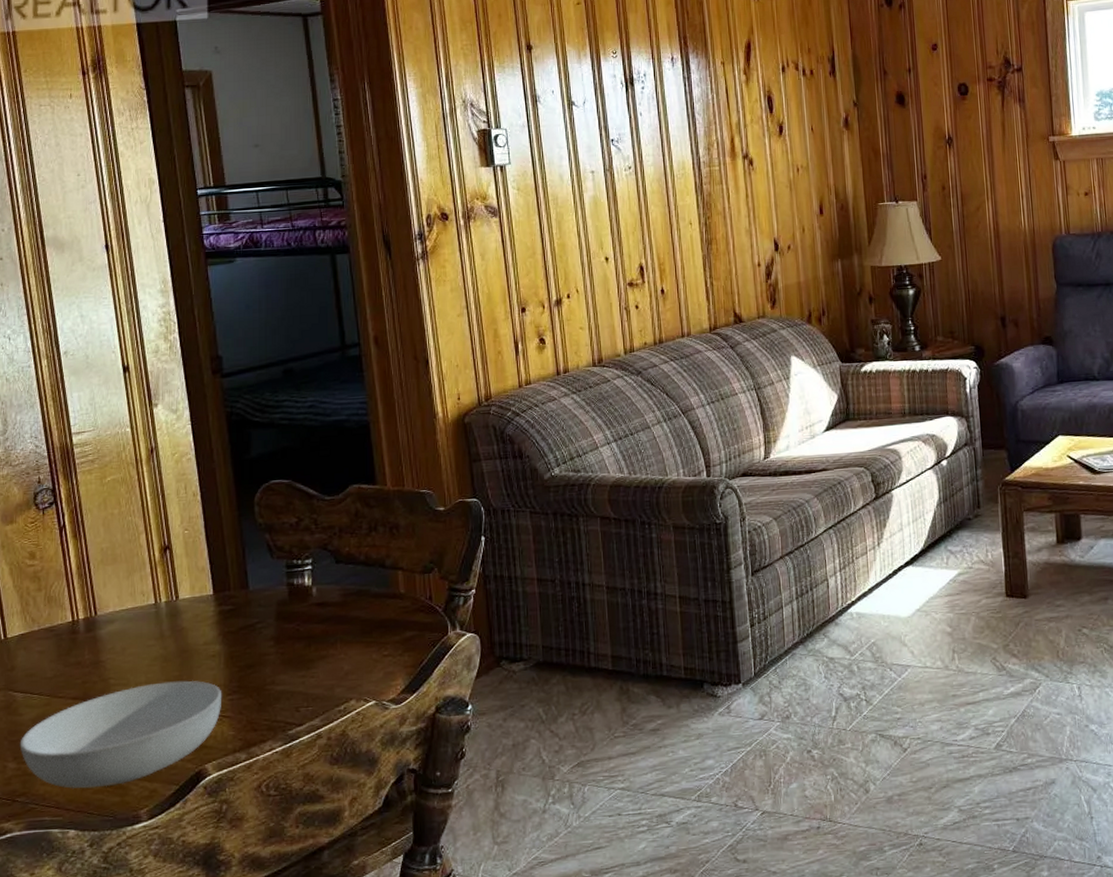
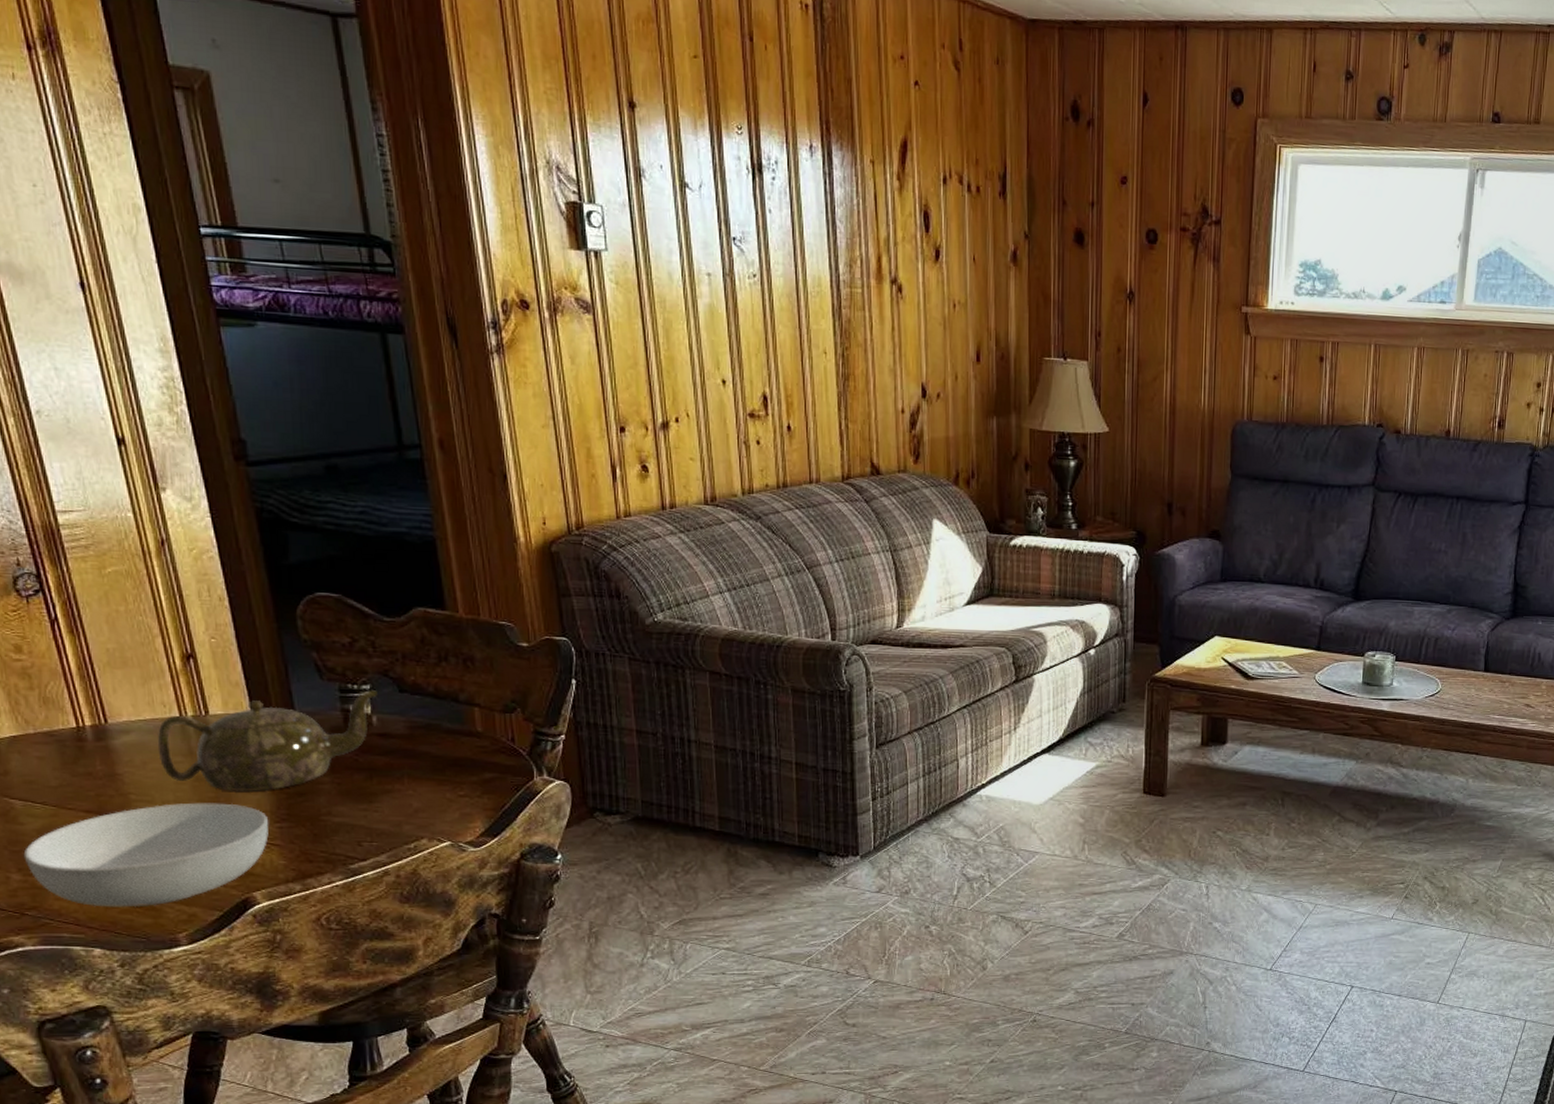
teapot: none [135,563,317,669] -> present [157,690,377,791]

